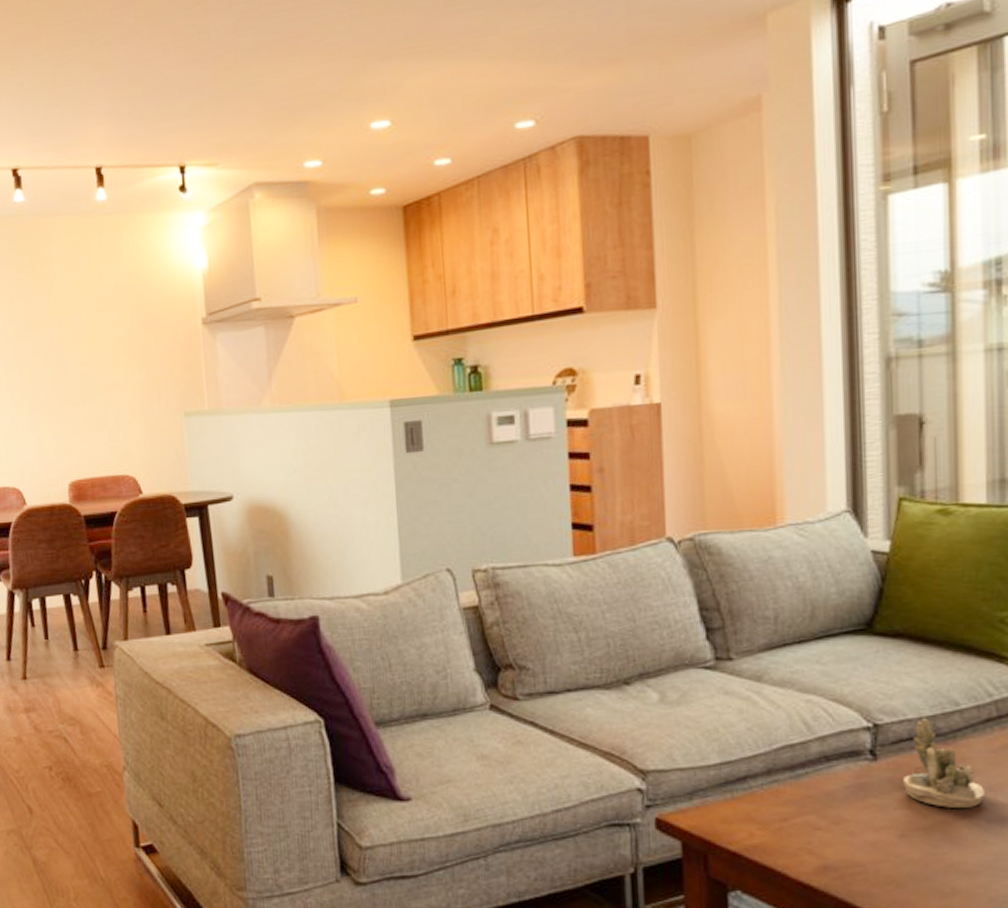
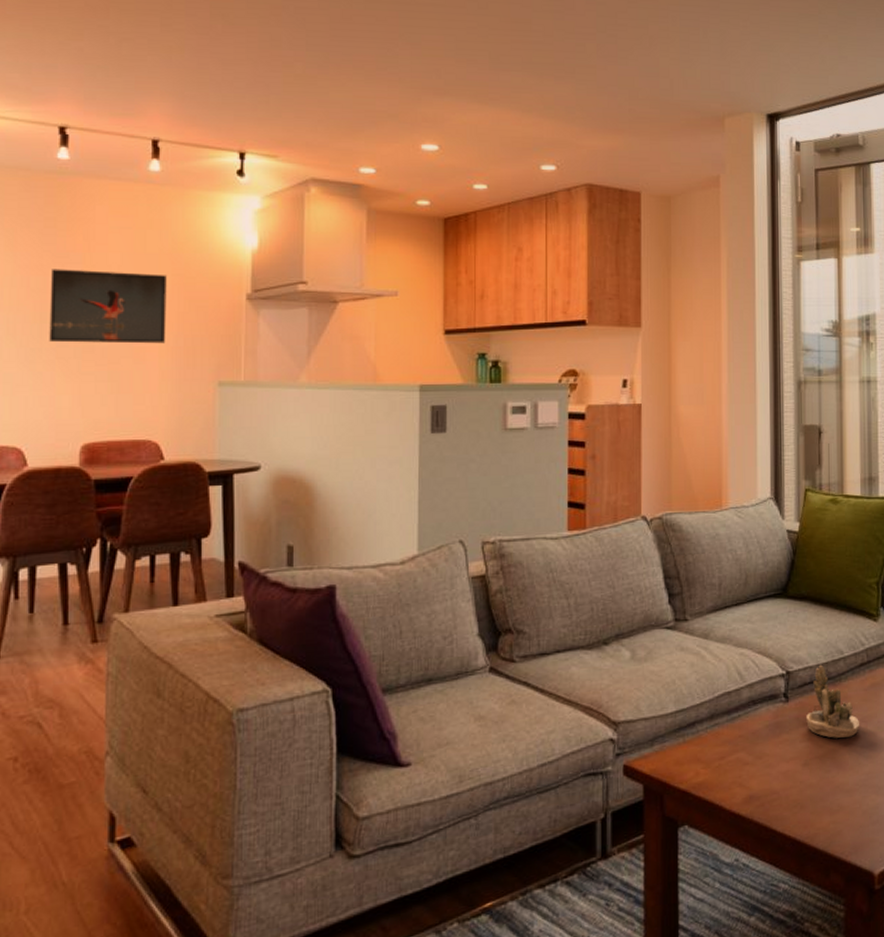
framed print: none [23,307,131,385] -> present [49,269,167,344]

